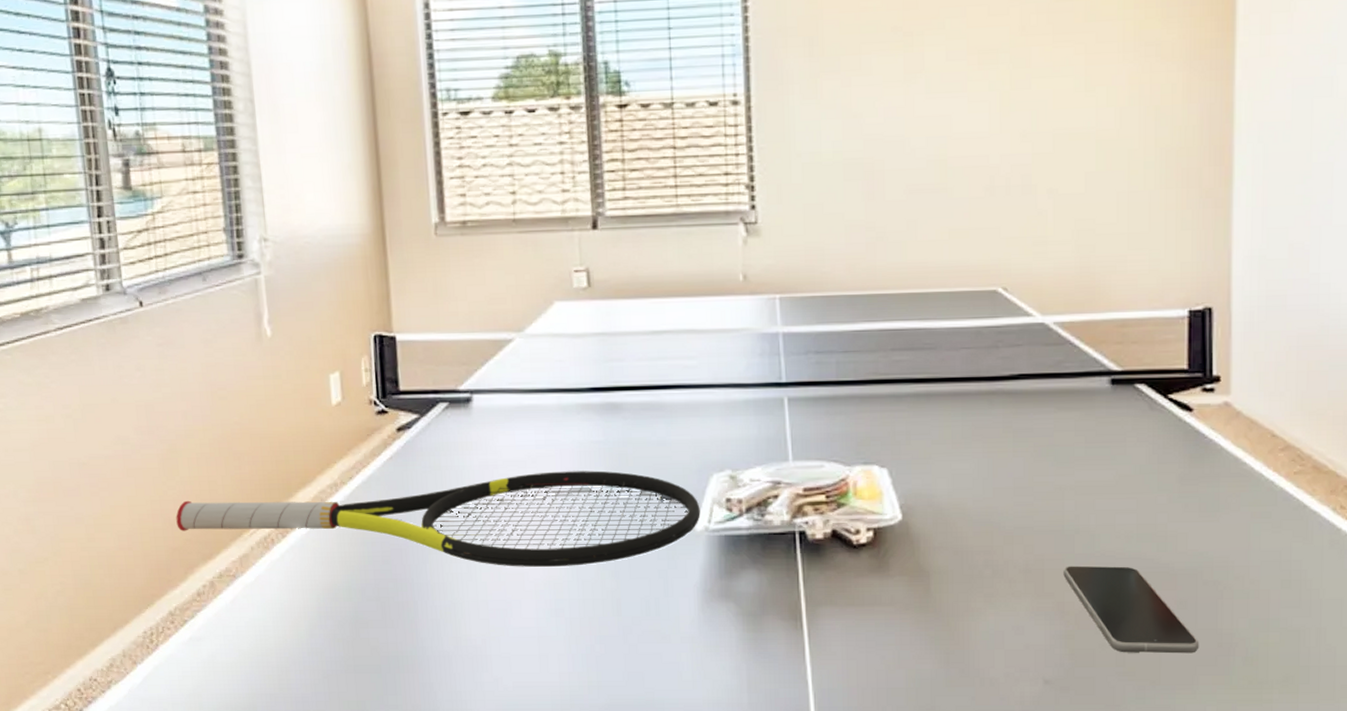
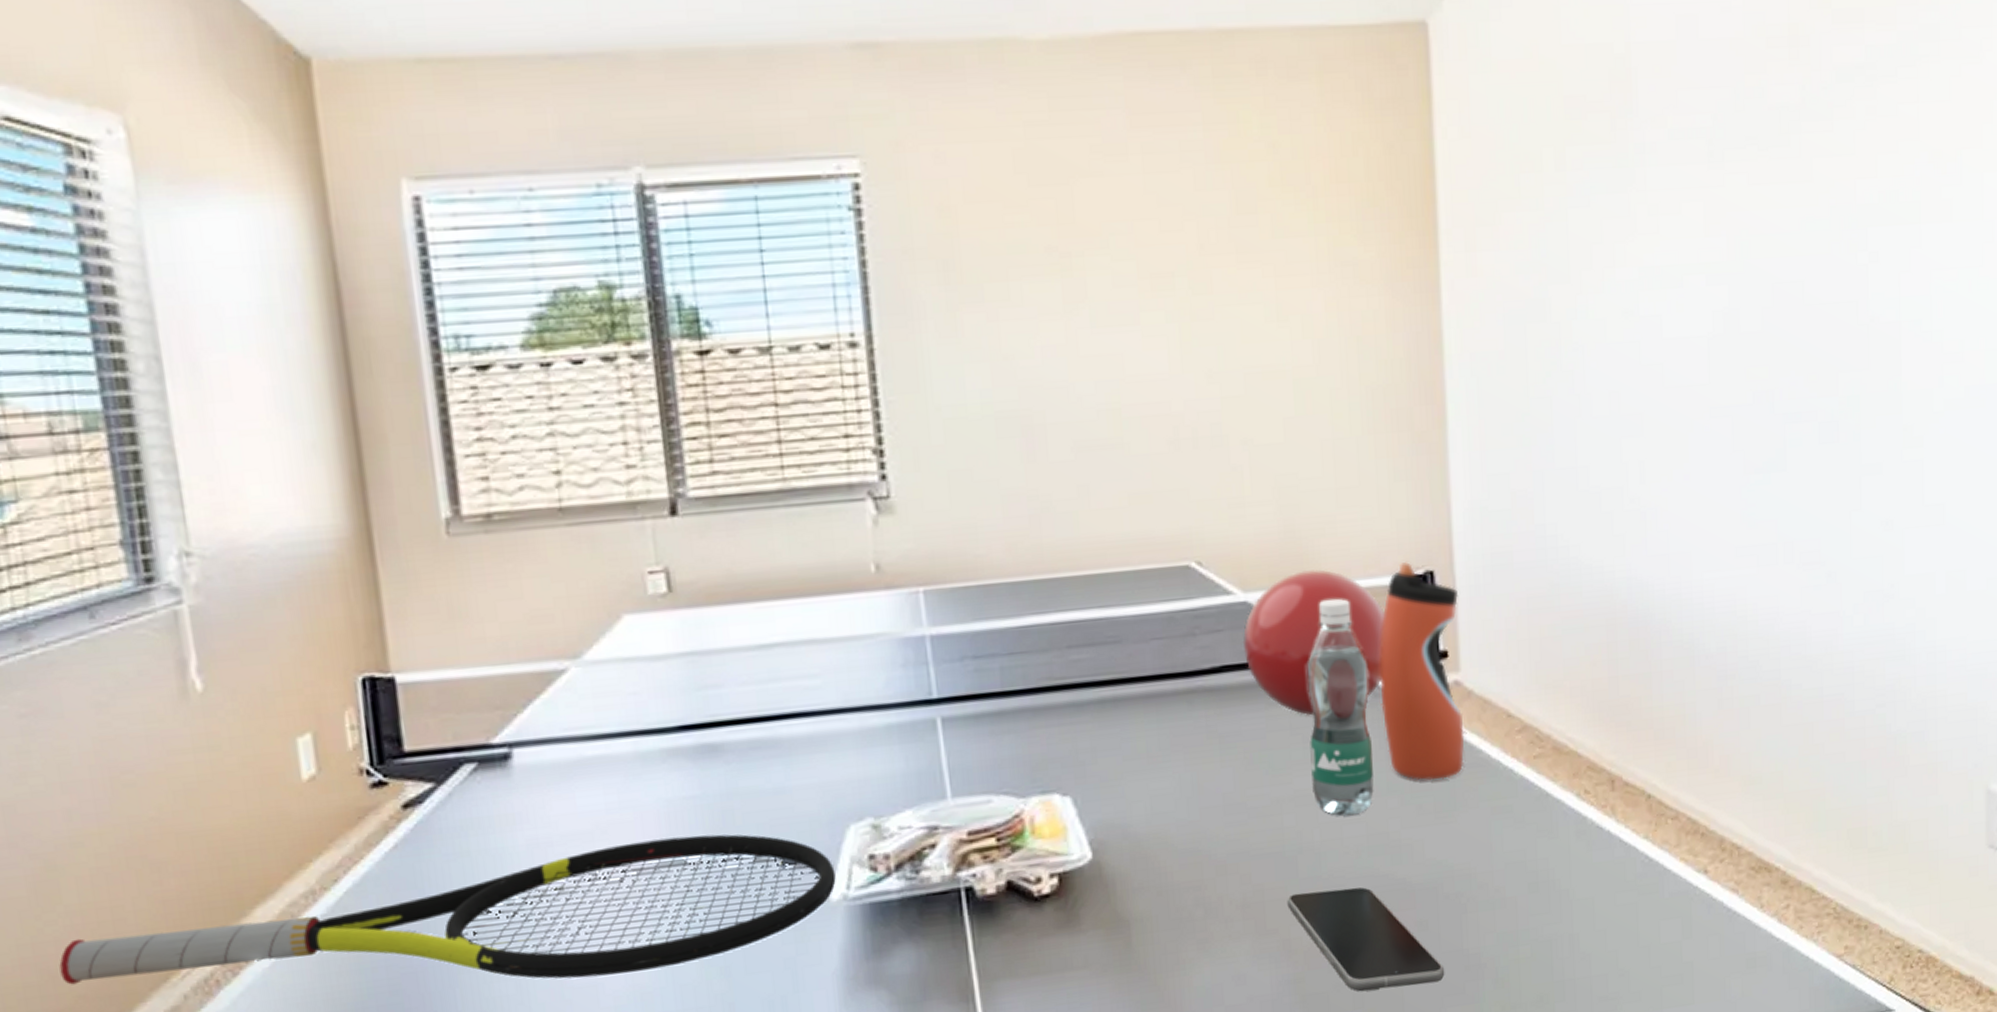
ball: none [1038,299,1165,421] -> present [1242,569,1385,716]
bottle: none [1091,325,1148,507] -> present [1306,598,1374,816]
water bottle: none [1156,299,1234,484] -> present [1379,562,1465,781]

